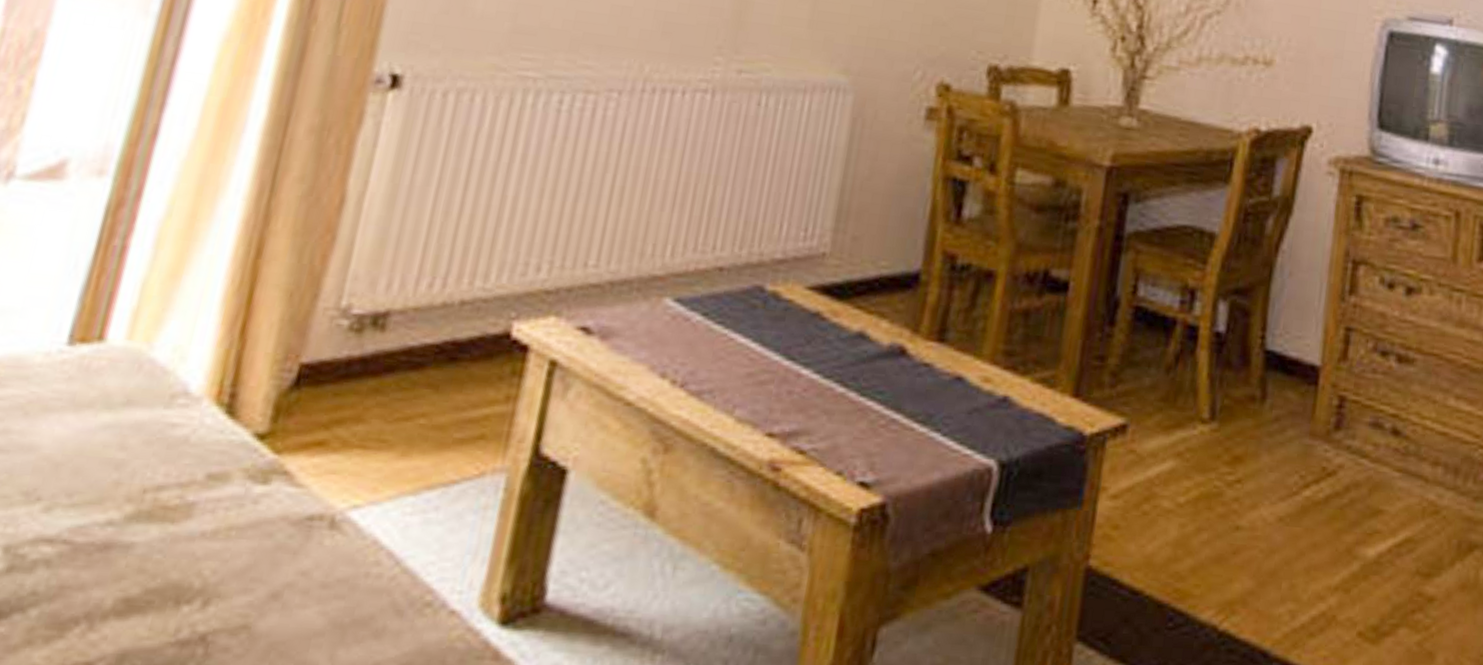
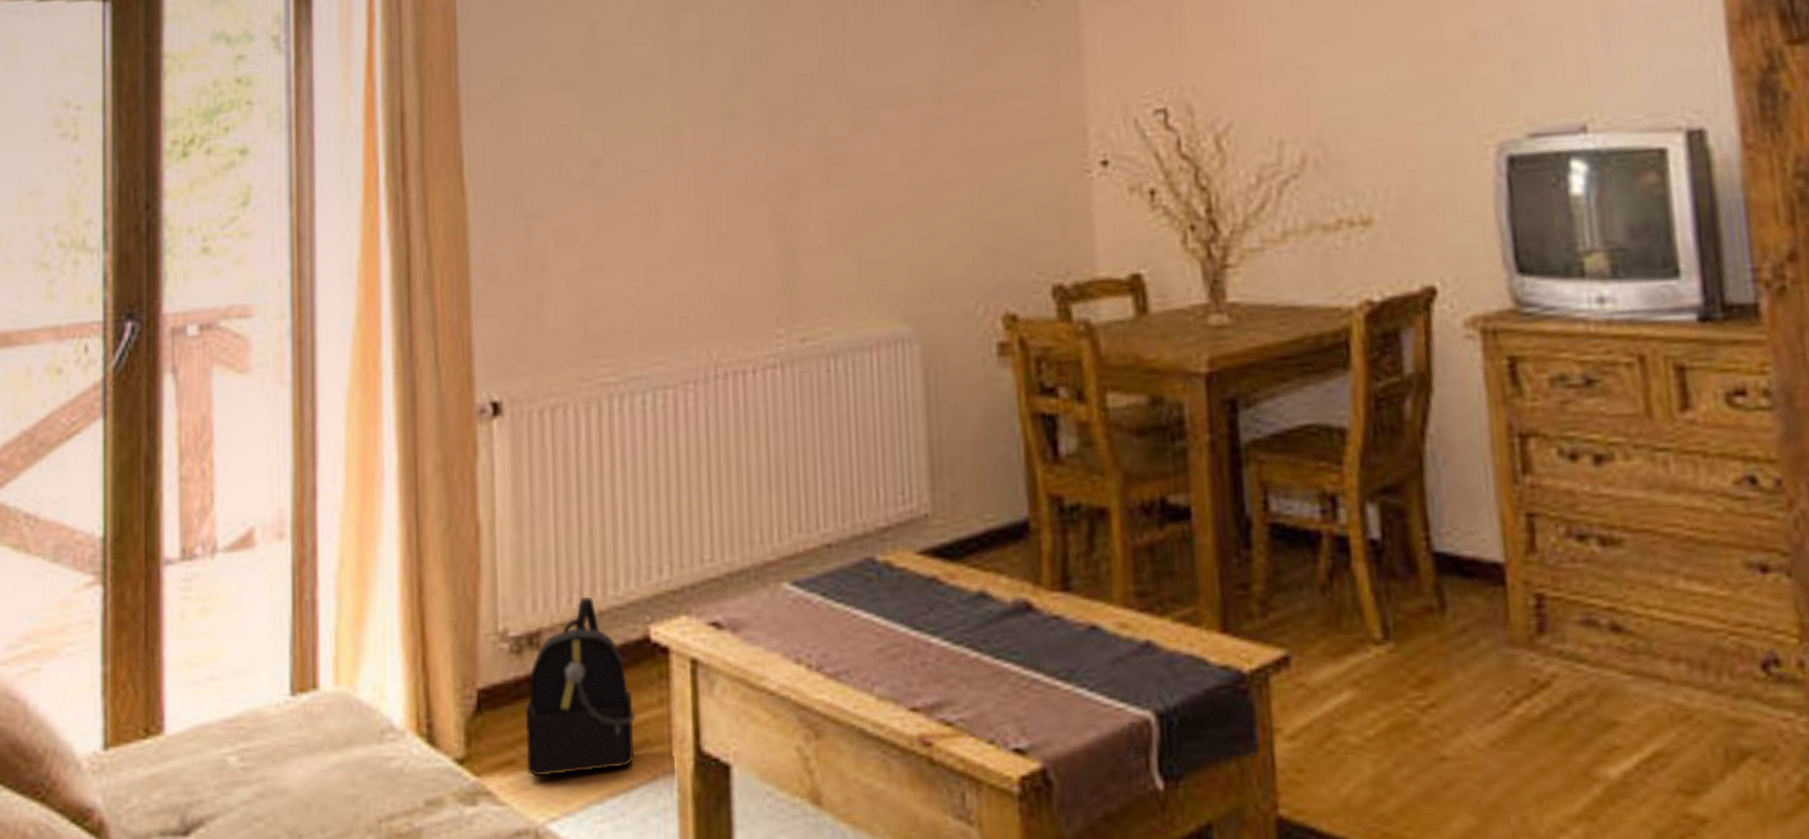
backpack: none [337,285,478,462] -> present [525,597,636,777]

